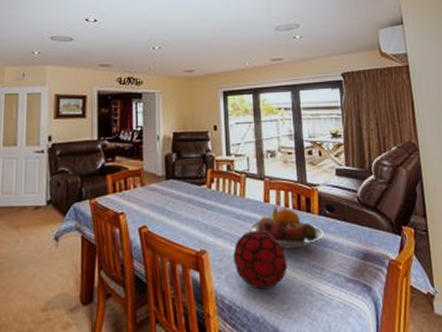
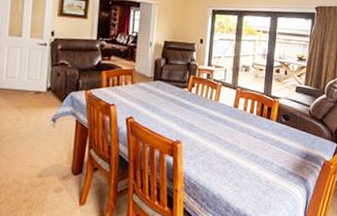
decorative orb: present [233,231,288,290] -> none [202,129,245,175]
fruit bowl: present [249,207,324,249] -> none [219,112,278,146]

